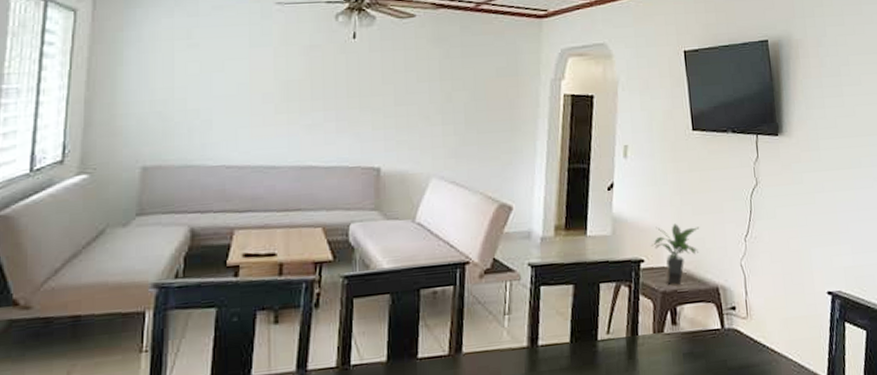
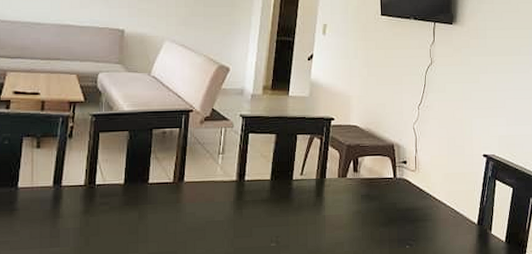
potted plant: present [650,223,700,286] -> none [340,91,382,140]

